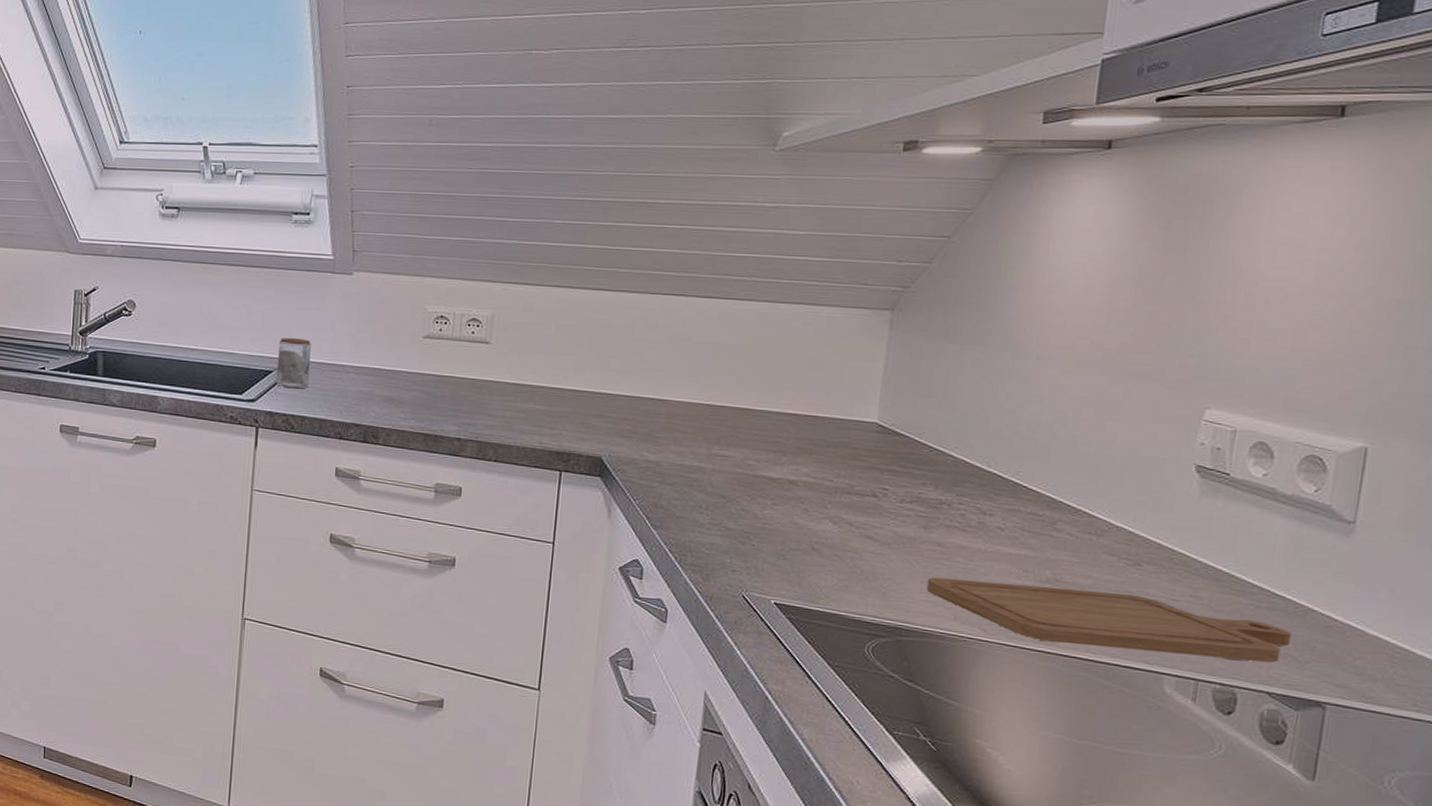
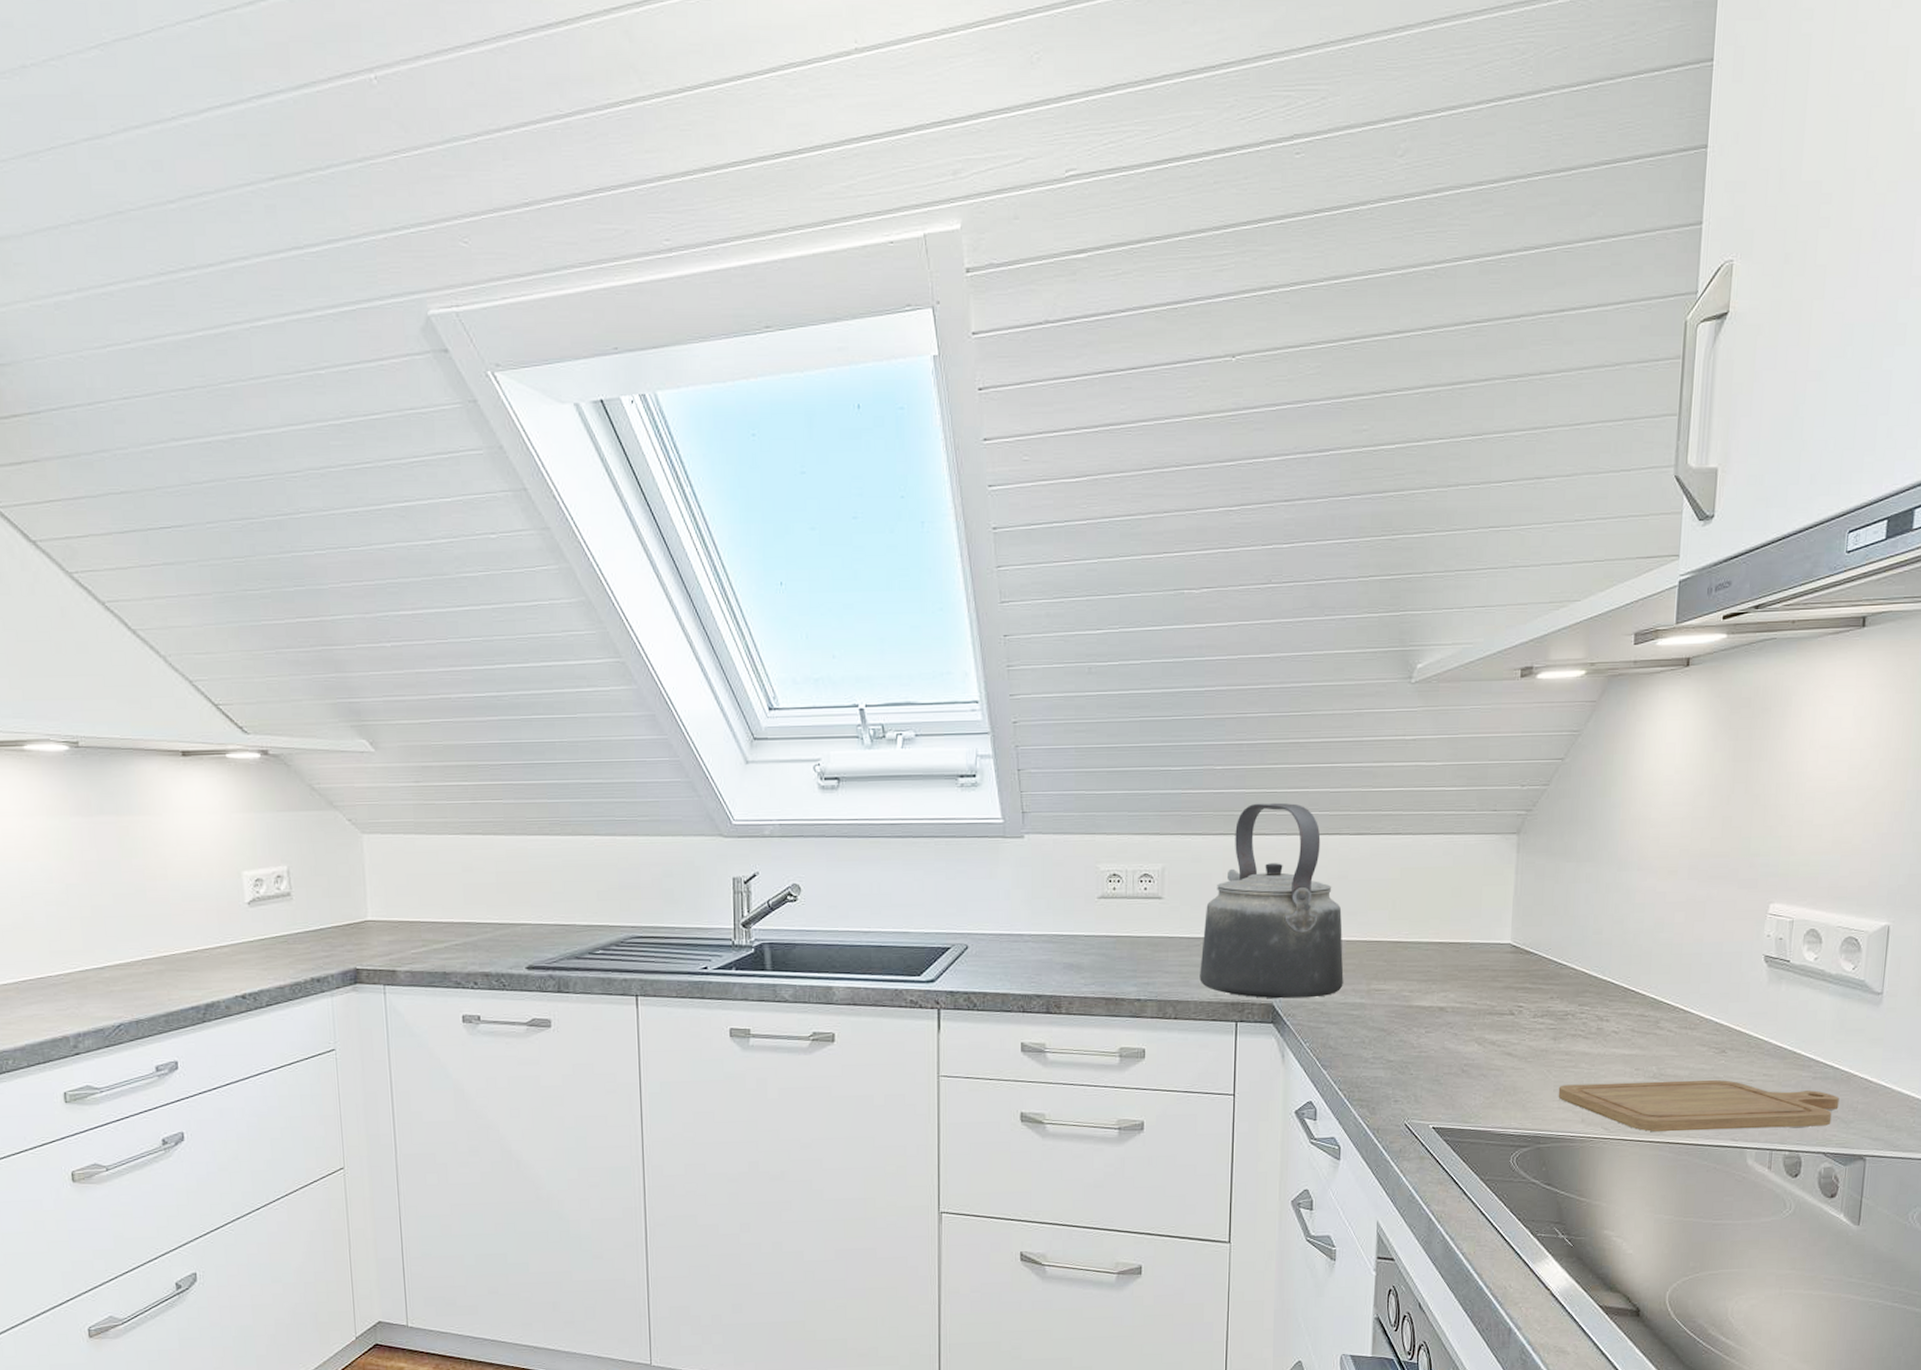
jar: present [276,337,311,389] -> none [954,910,988,964]
kettle: none [524,258,684,456] -> present [1199,802,1344,999]

